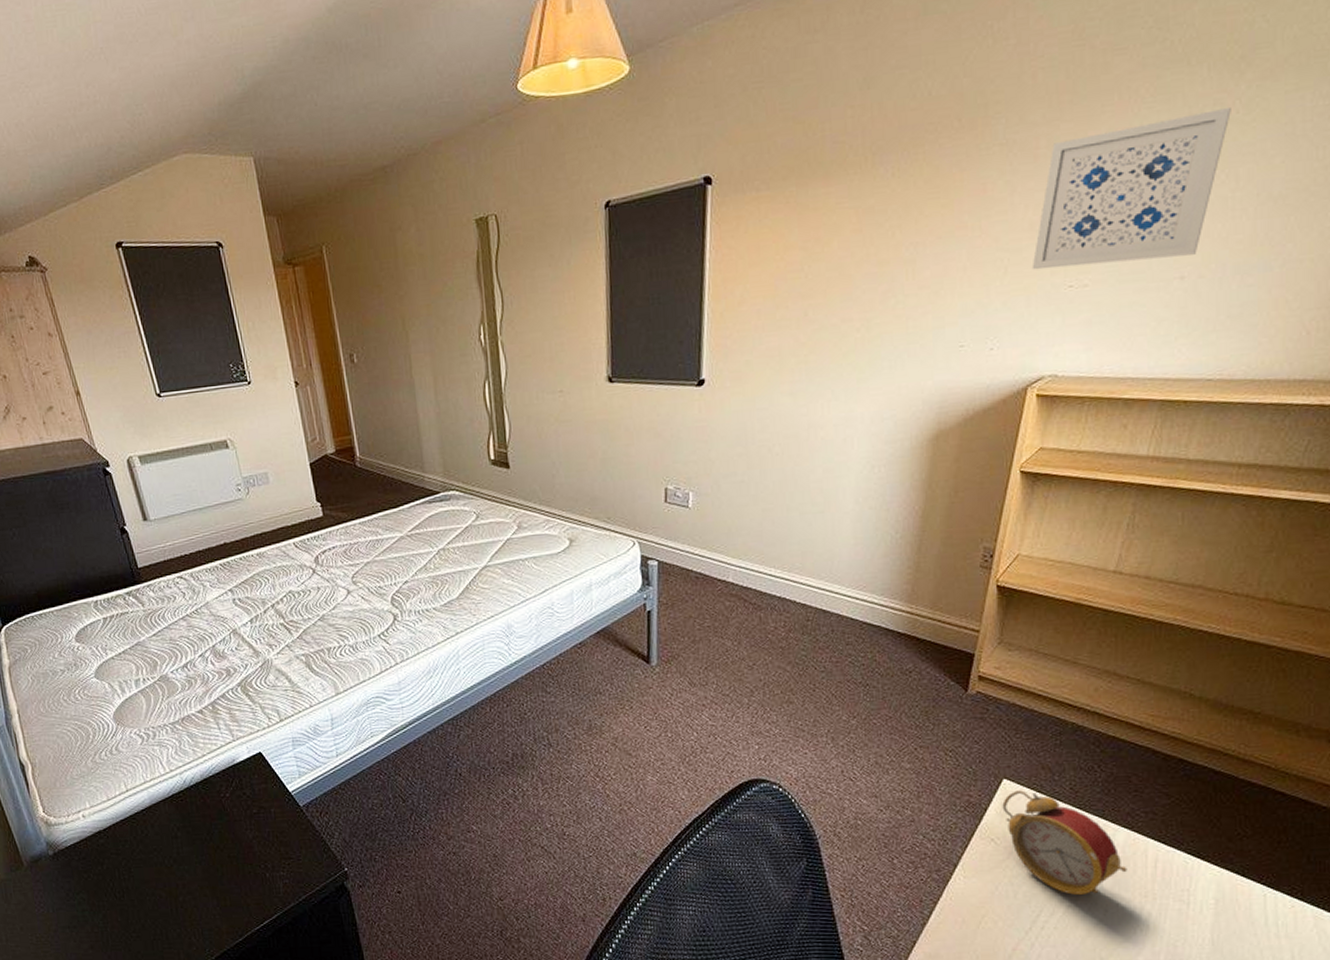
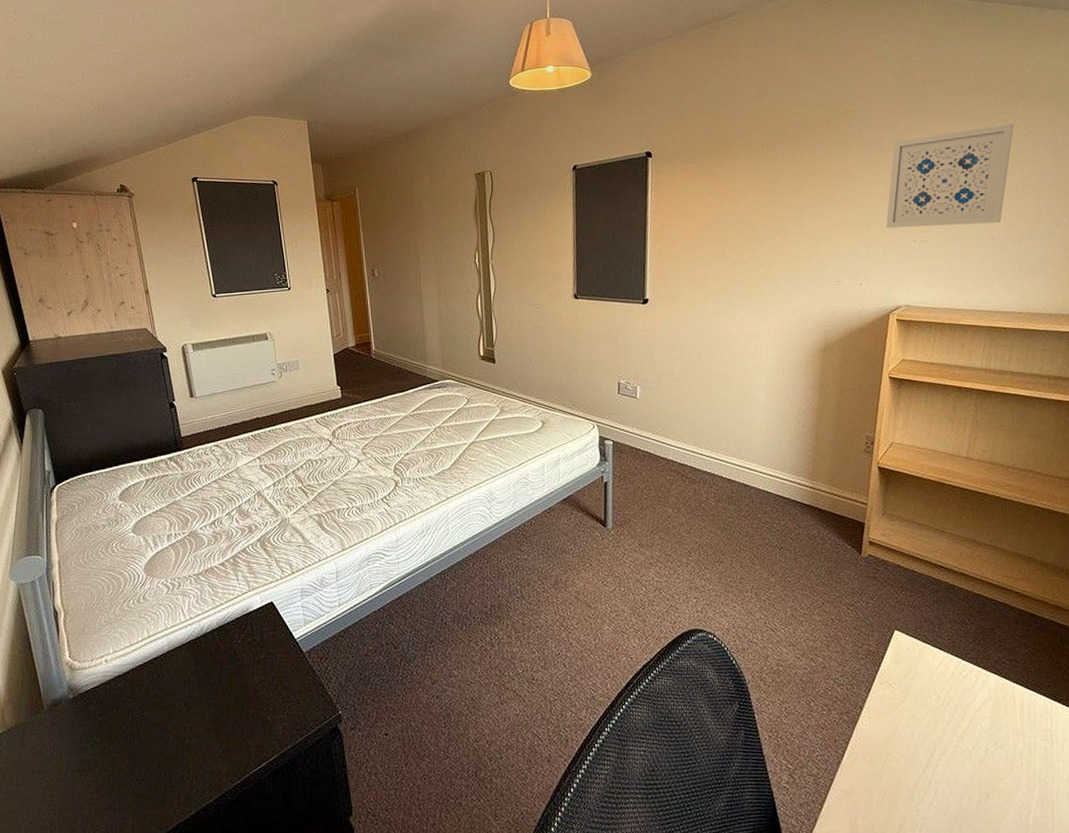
alarm clock: present [1002,790,1127,895] -> none [895,640,1001,735]

